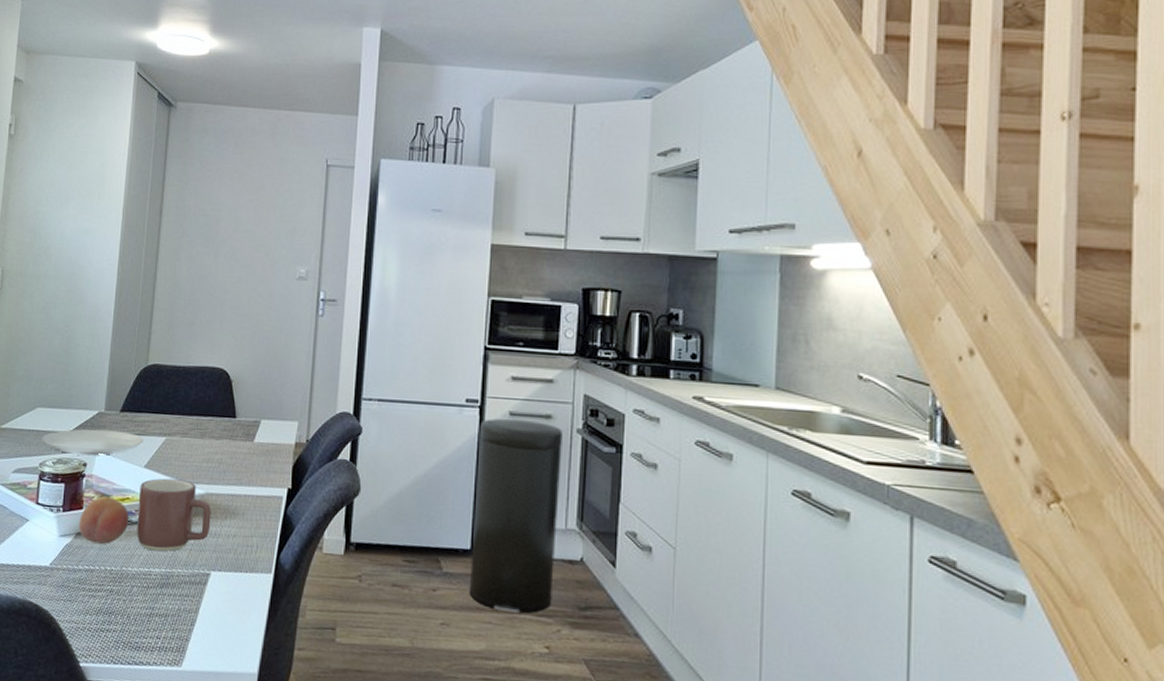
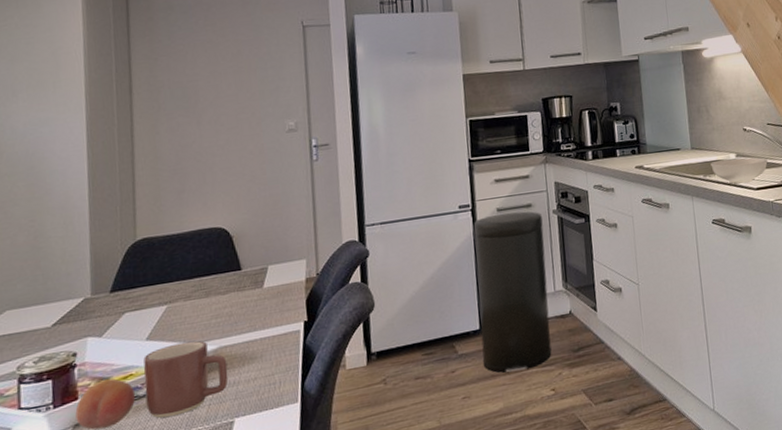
plate: present [42,429,143,456] -> none [16,310,141,350]
bowl: none [801,412,890,451] -> present [710,157,768,184]

